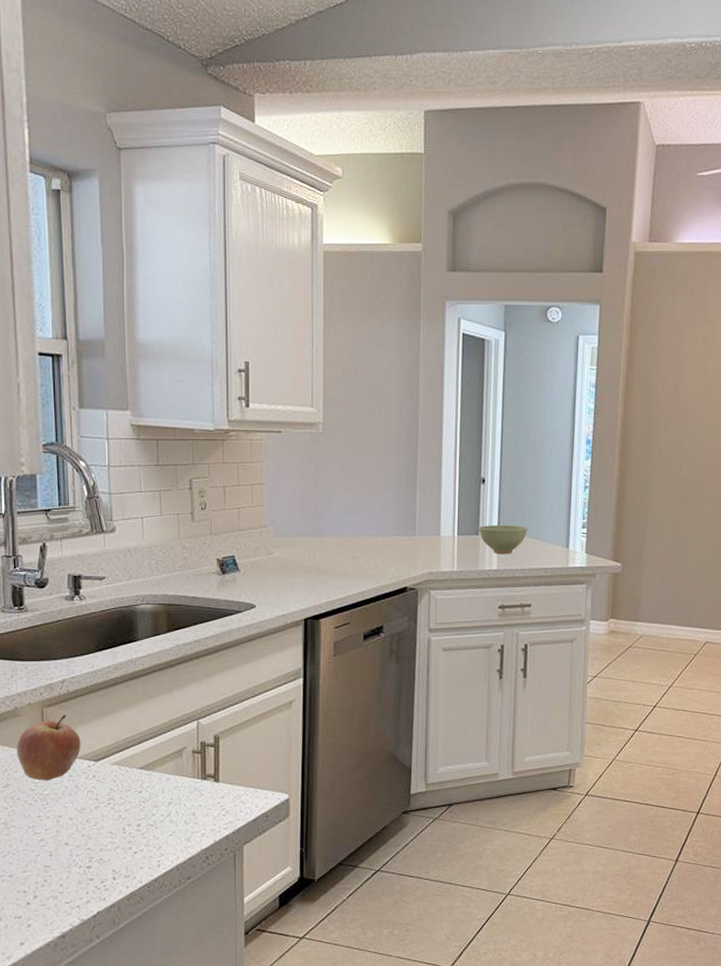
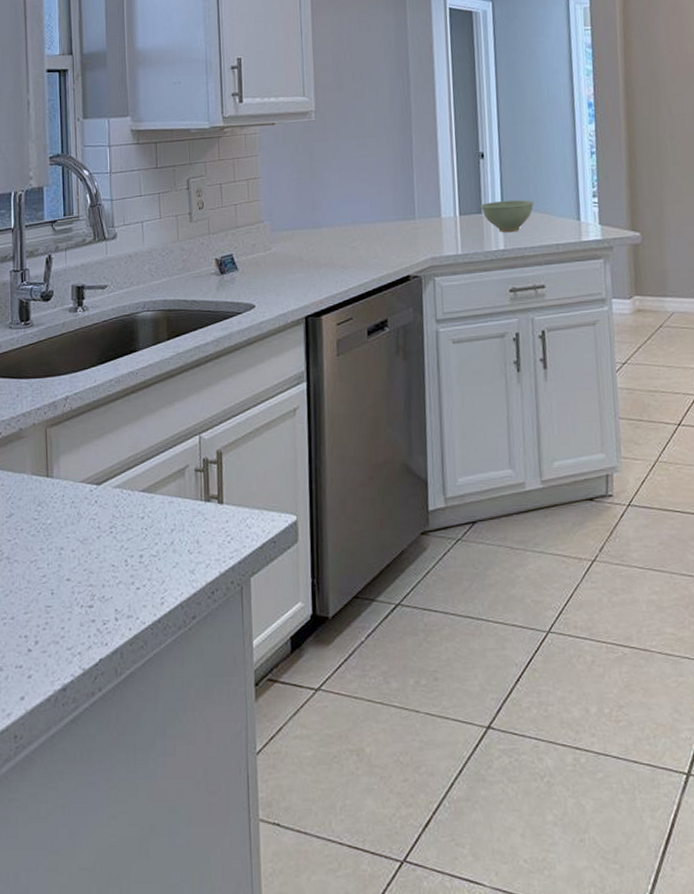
fruit: present [16,714,81,781] -> none [20,434,83,509]

